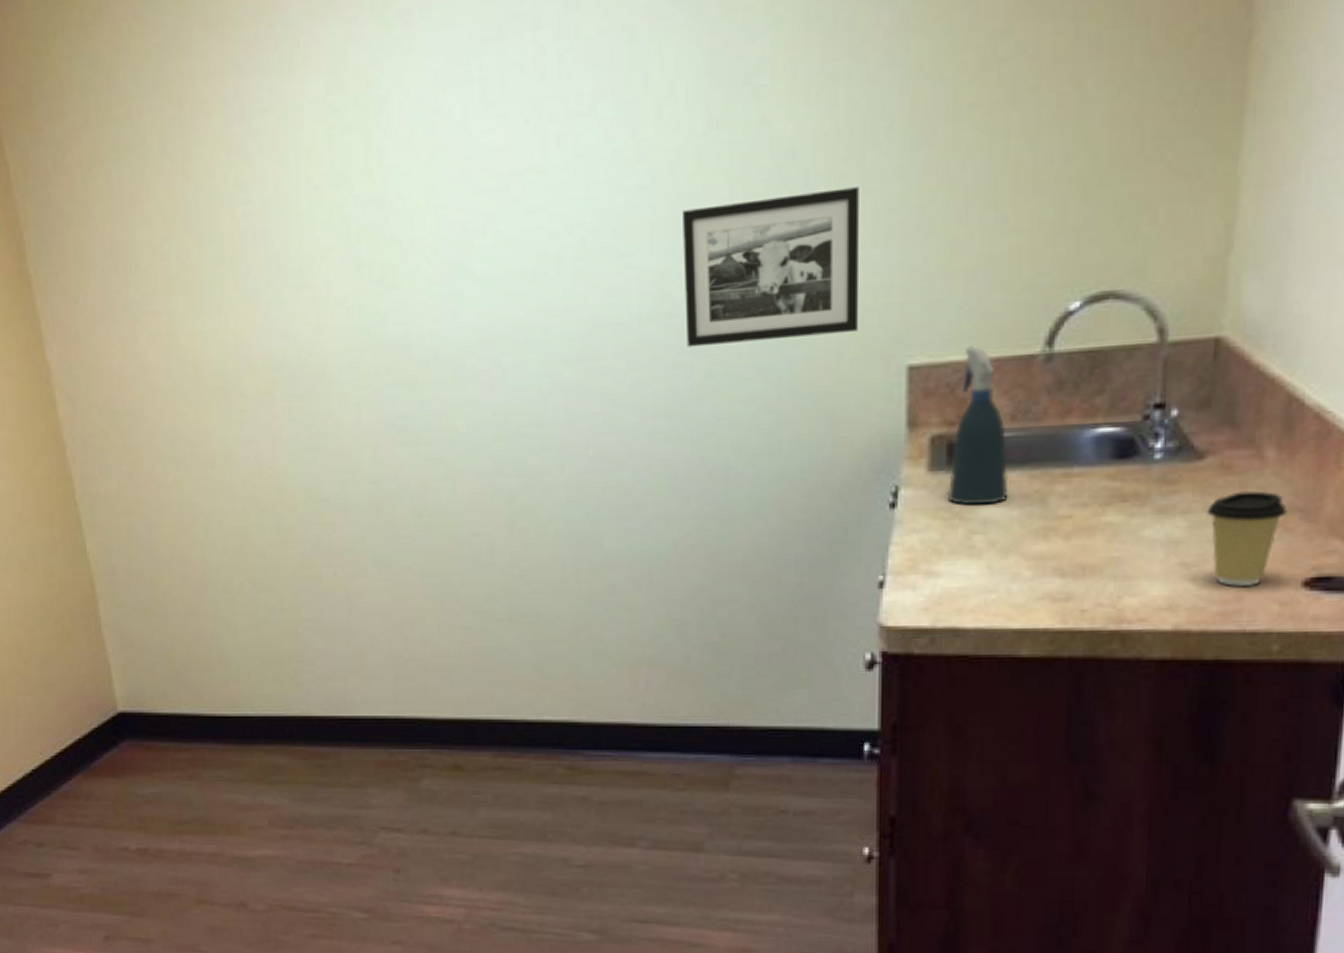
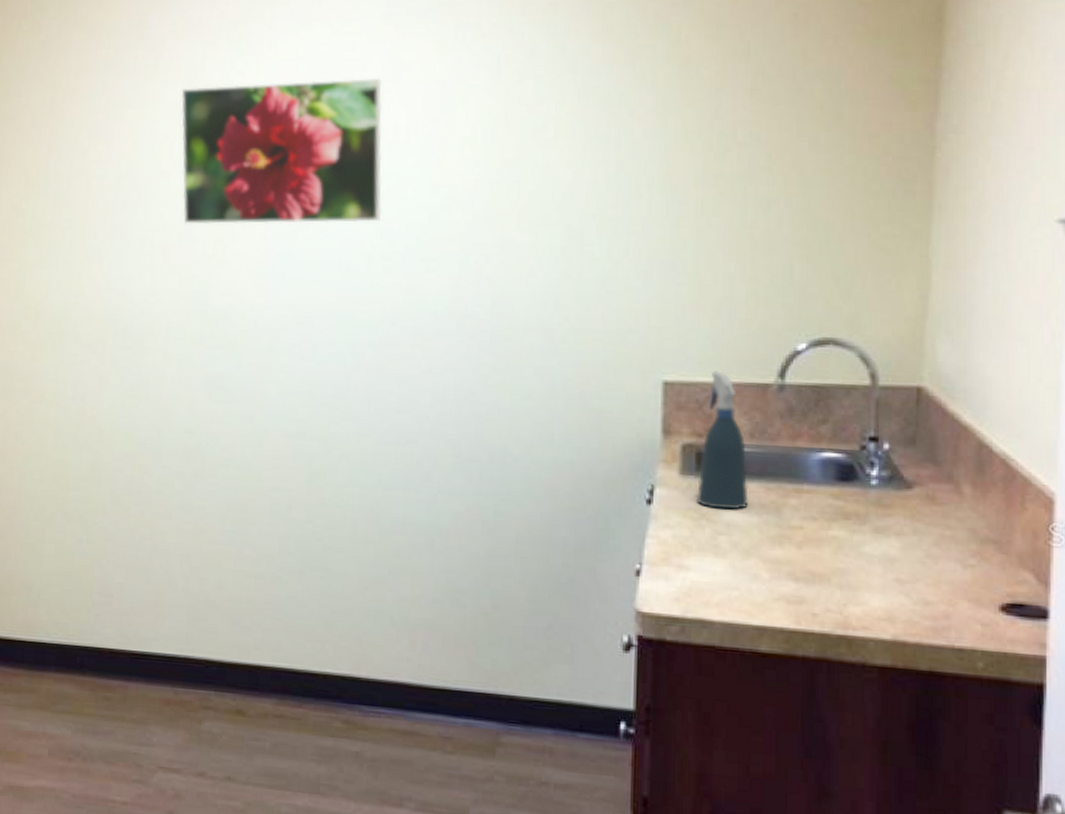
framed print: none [324,35,570,246] -> present [181,77,382,225]
picture frame: present [683,187,860,348] -> none [475,228,625,348]
coffee cup: present [1206,491,1287,588] -> none [916,520,983,607]

